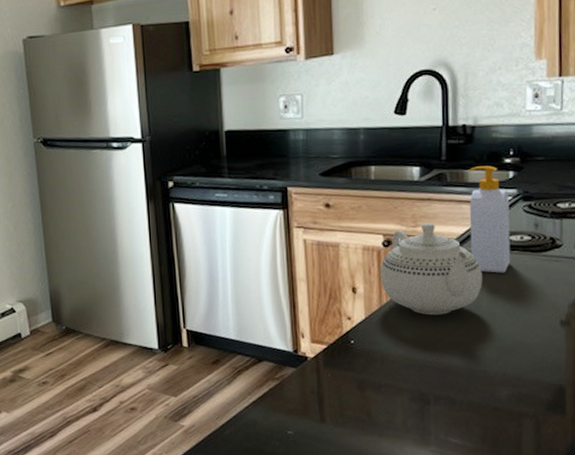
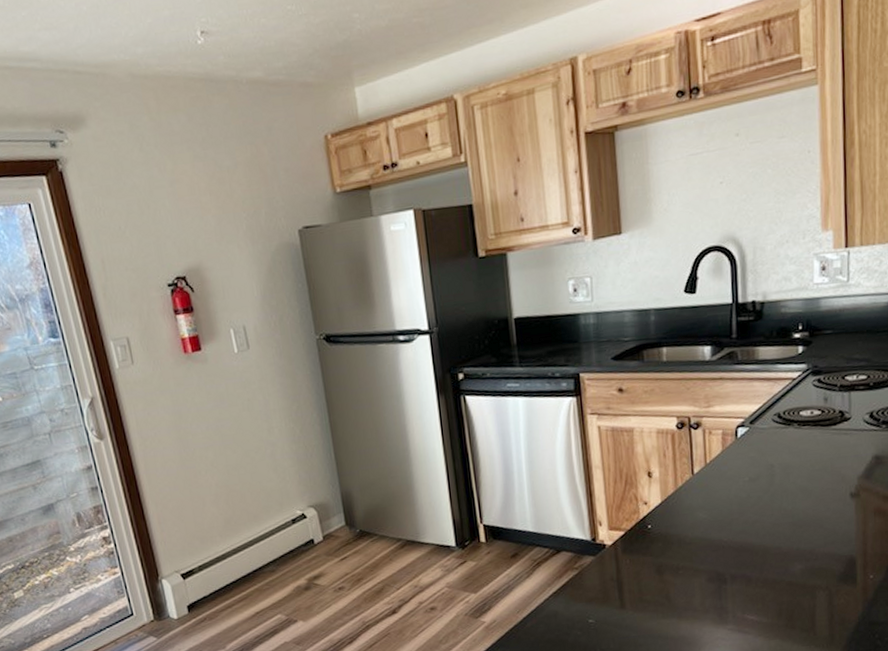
teapot: present [380,223,482,316] -> none [675,402,775,496]
soap bottle: present [467,165,511,273] -> none [758,341,802,450]

